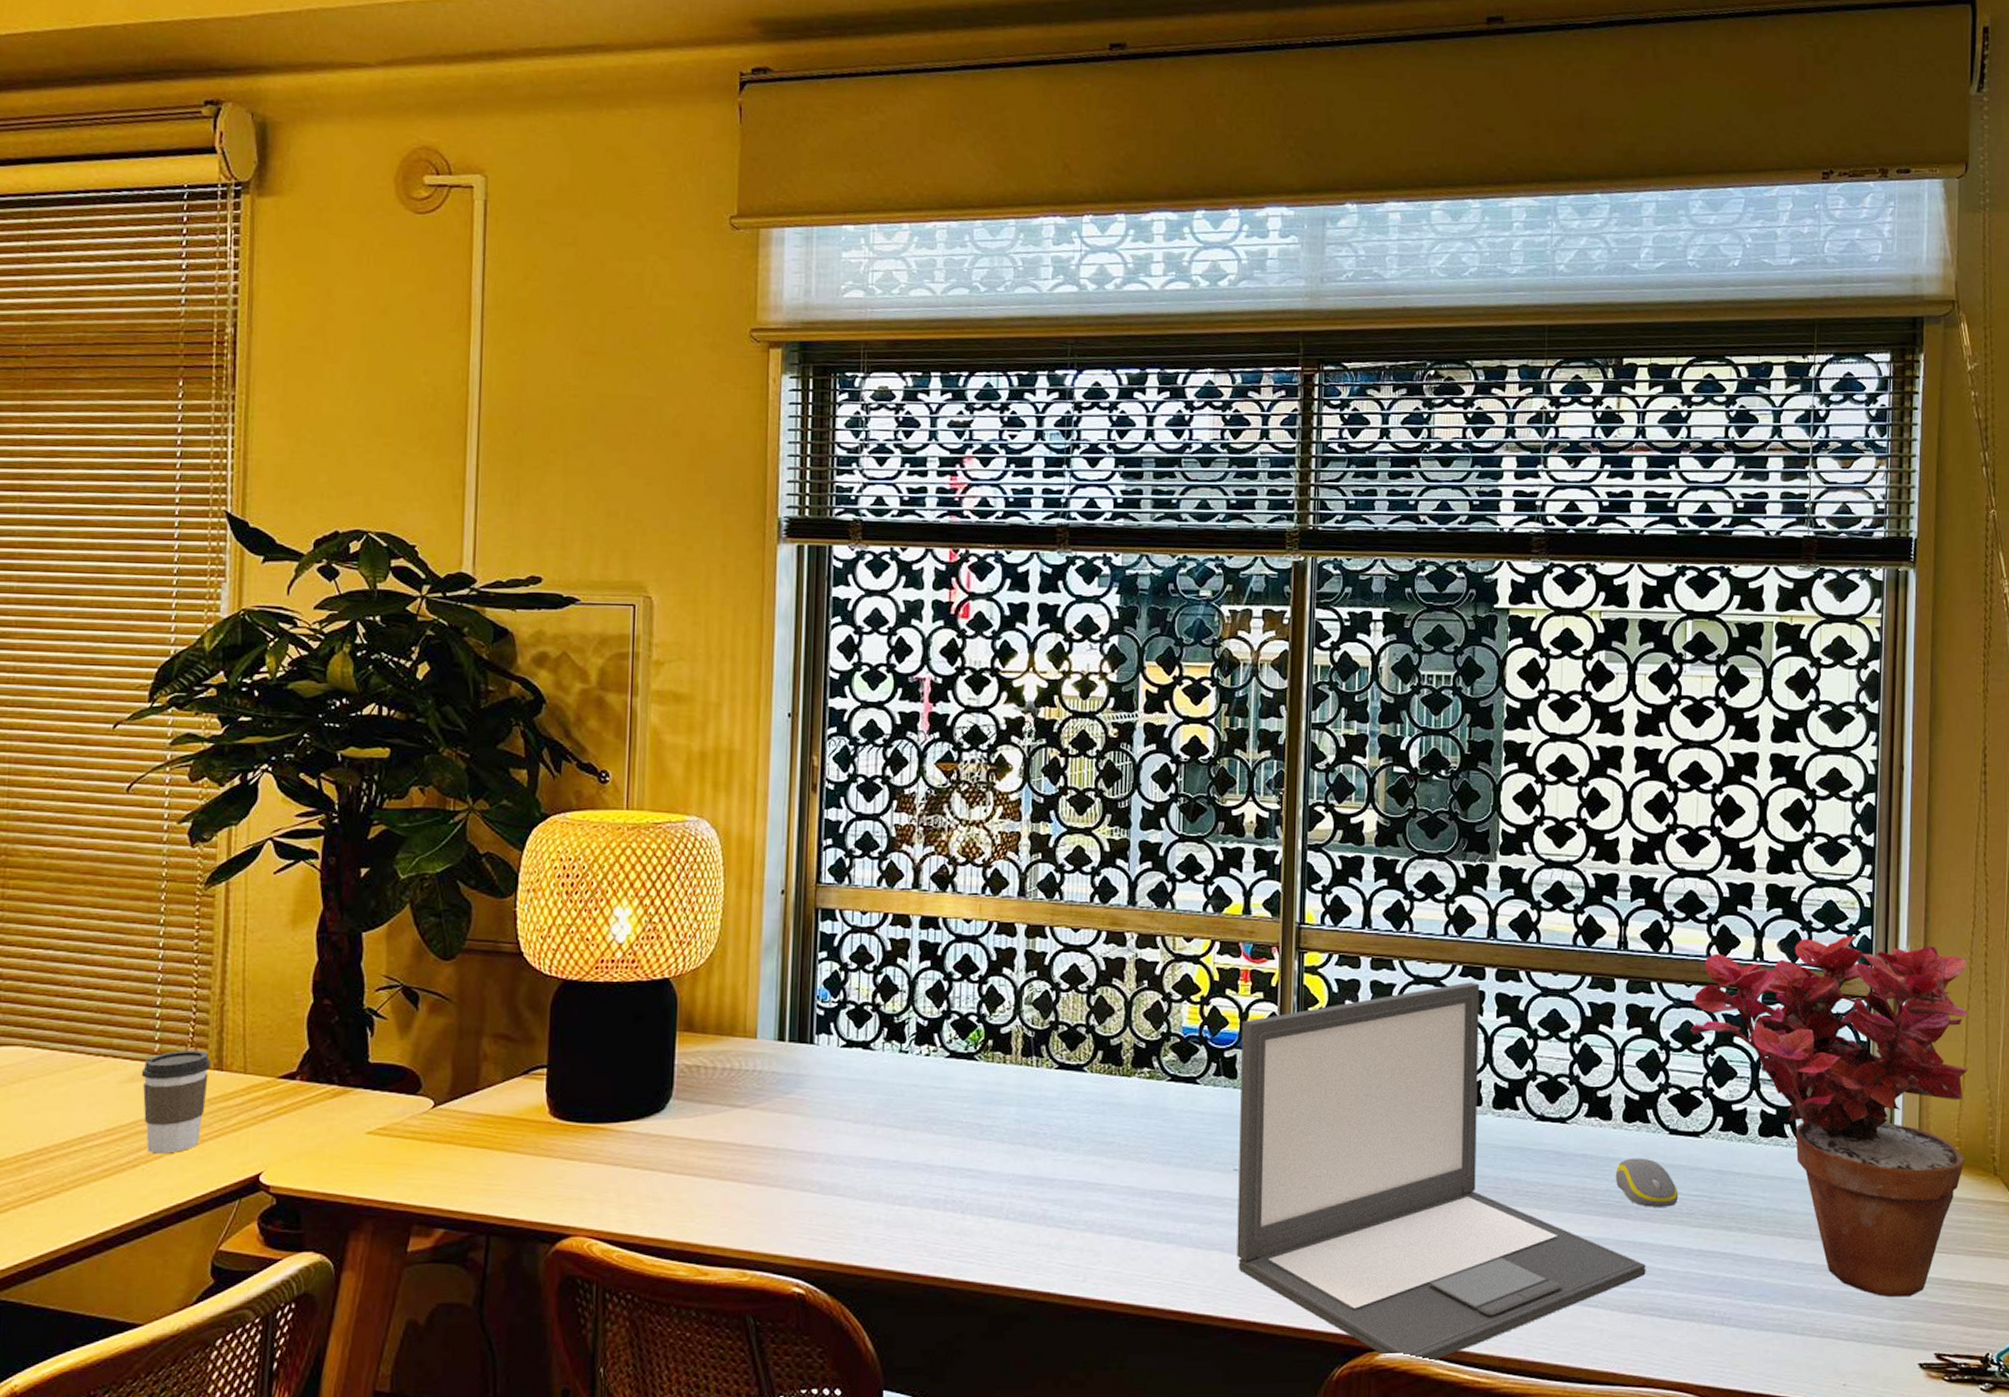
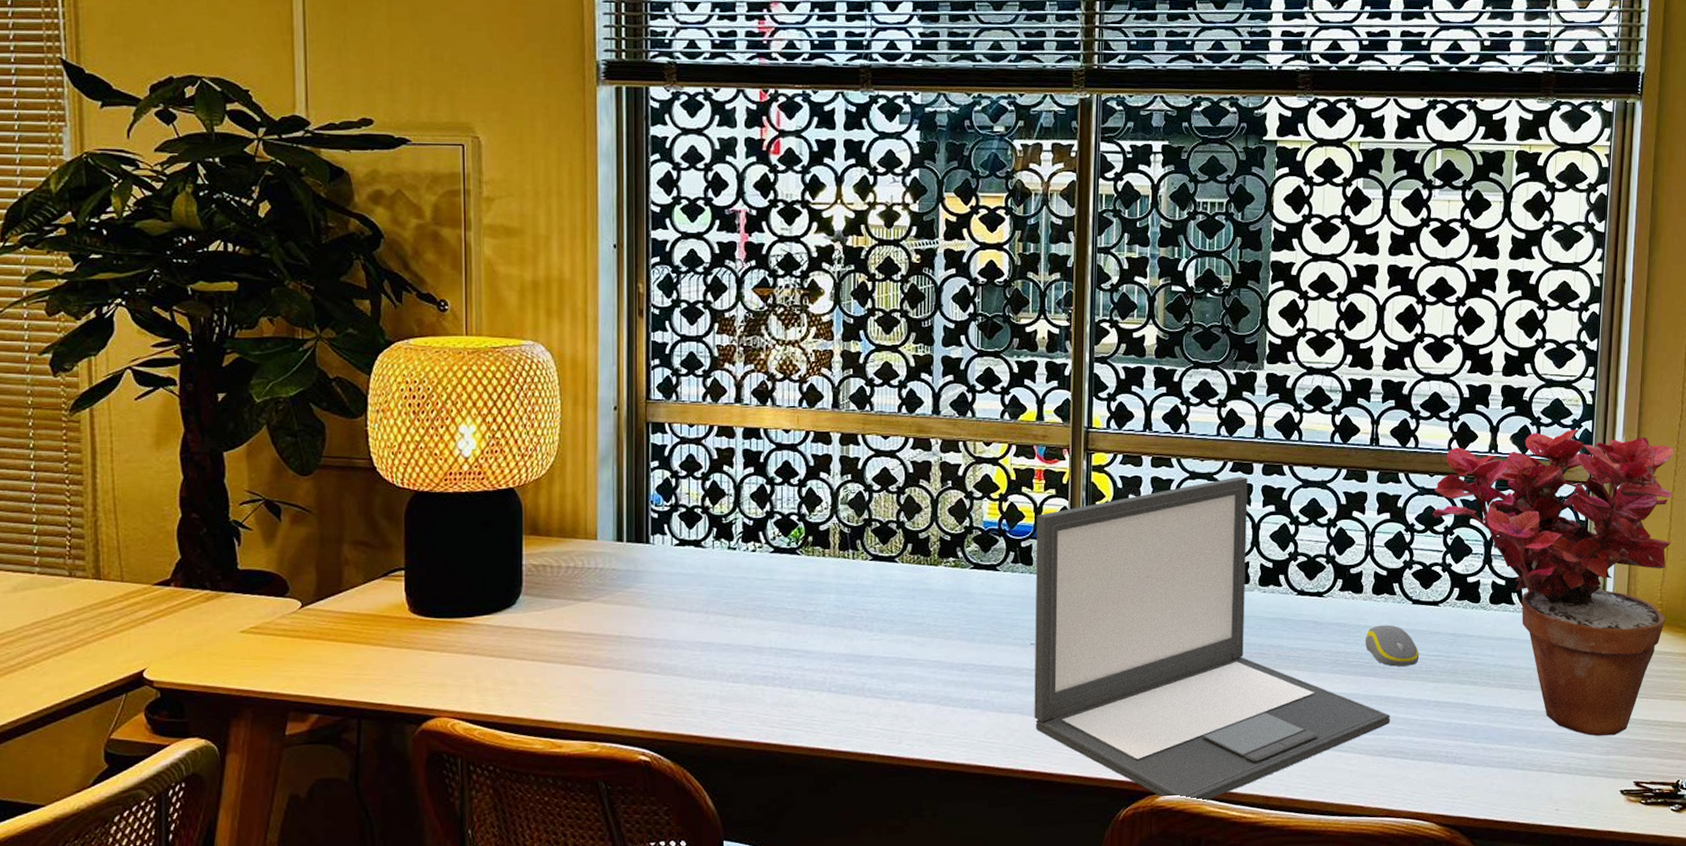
coffee cup: present [141,1050,211,1154] -> none [23,562,89,655]

